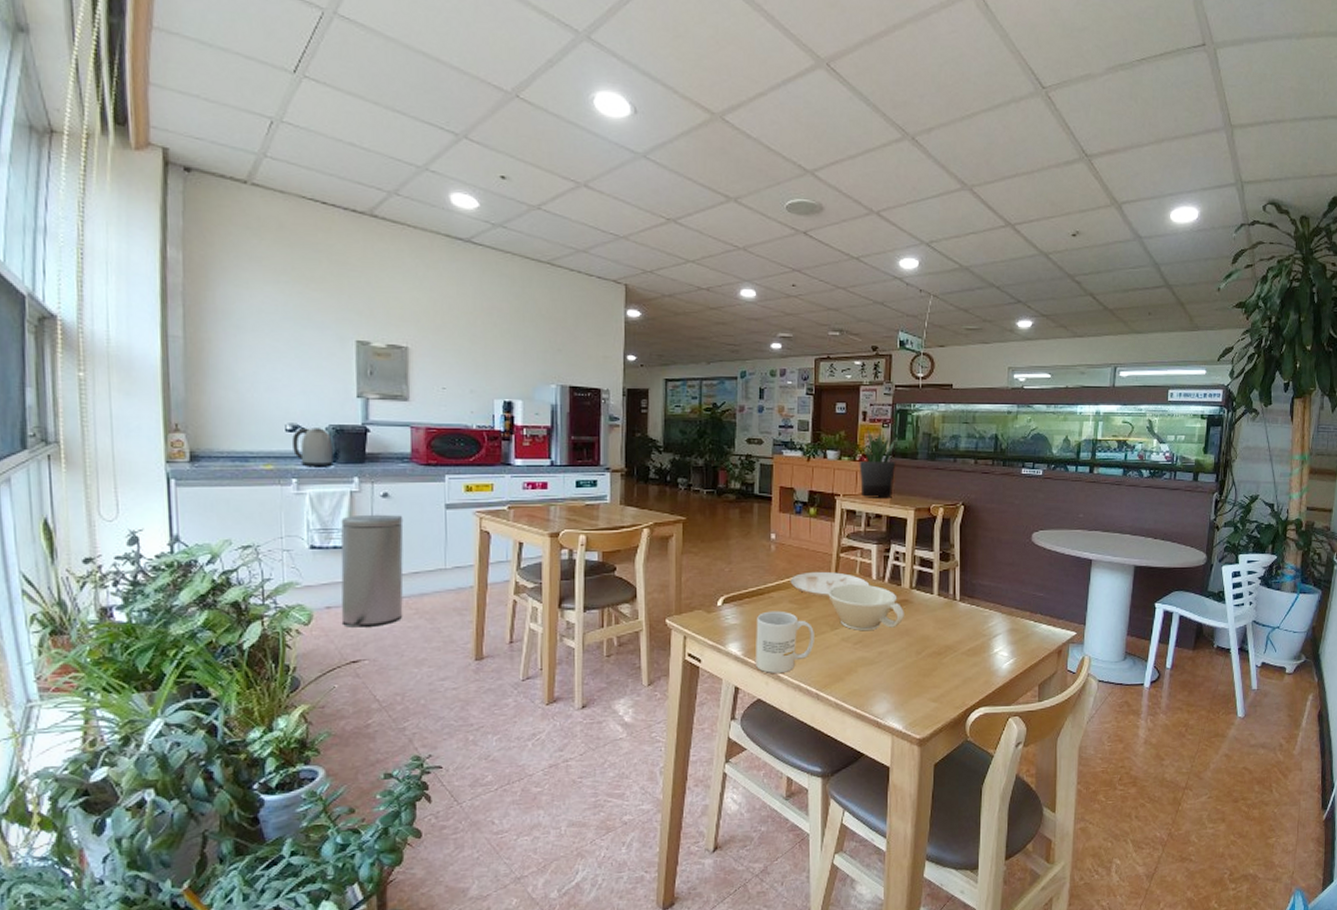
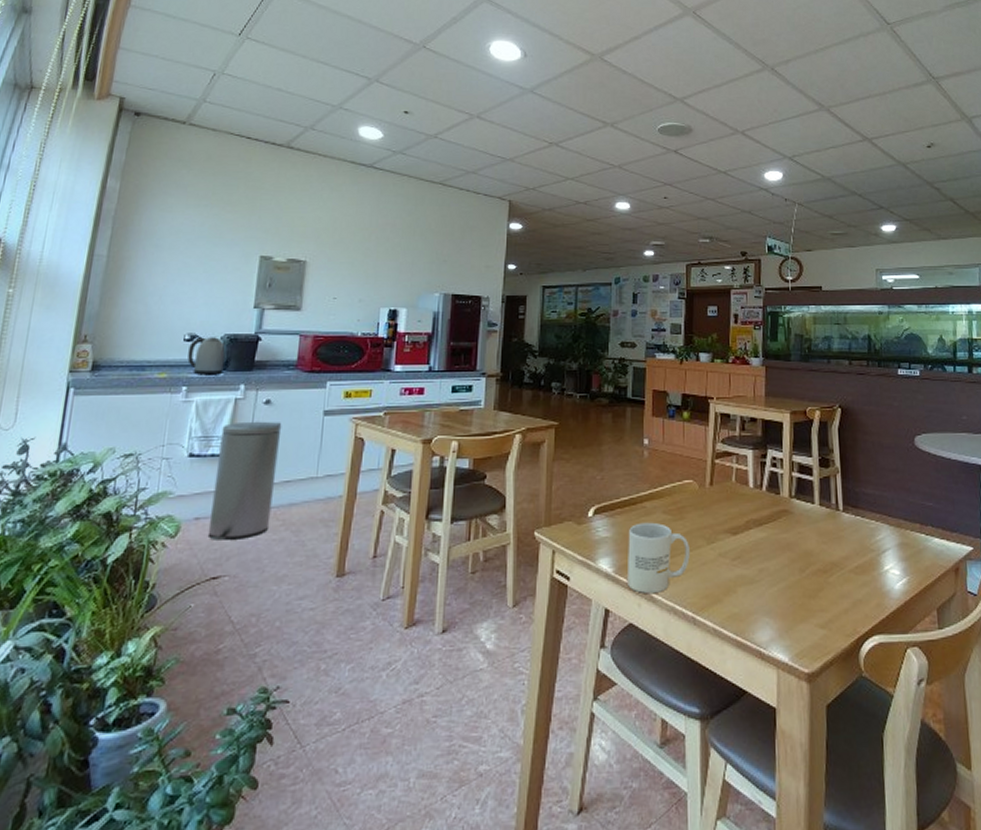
plate: present [790,571,870,598] -> none [663,479,747,508]
cup: present [828,584,904,630] -> none [703,493,785,544]
planter: present [859,430,896,498] -> none [732,332,769,401]

